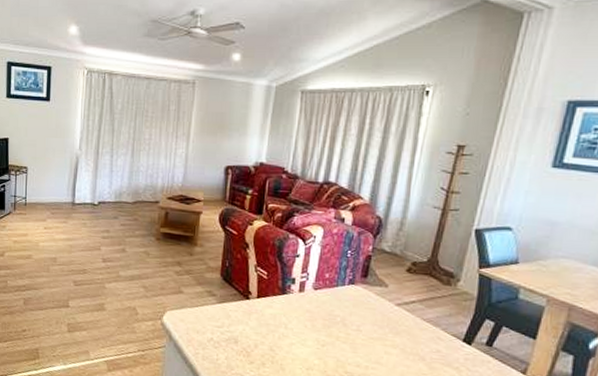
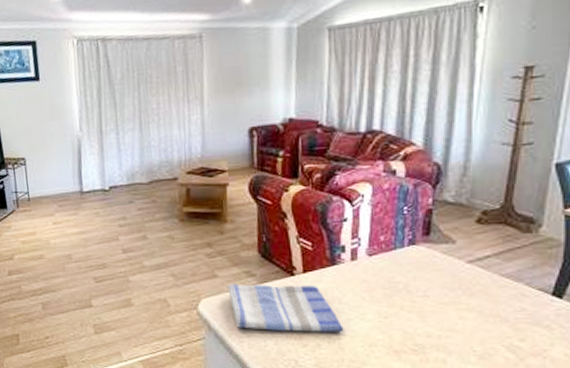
dish towel: none [190,300,287,354] -> present [228,283,344,332]

